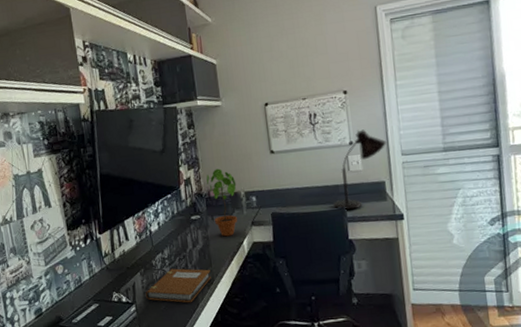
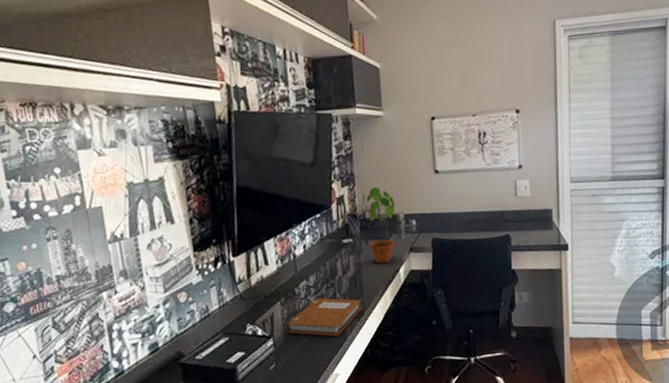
desk lamp: present [333,129,386,210] -> none [498,152,556,239]

